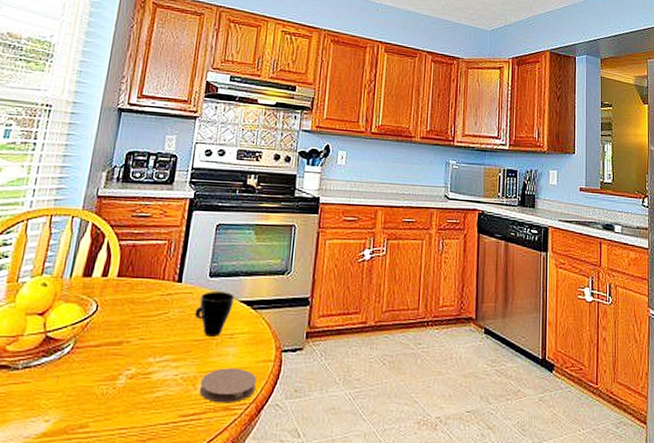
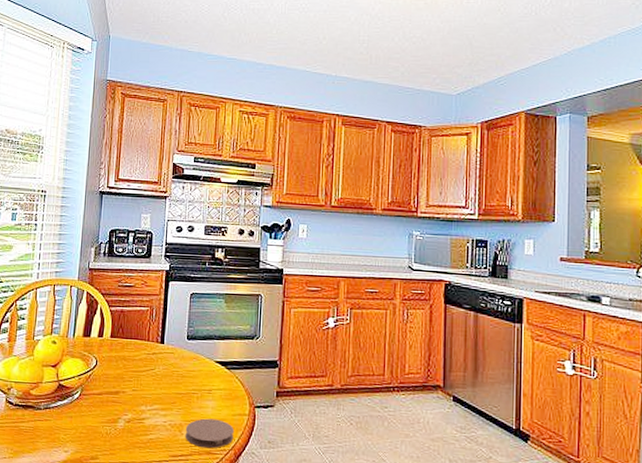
cup: present [194,291,234,337] -> none [176,352,210,392]

